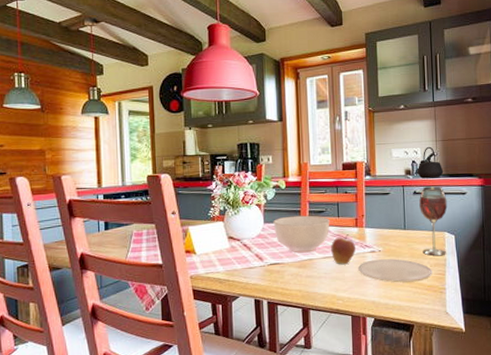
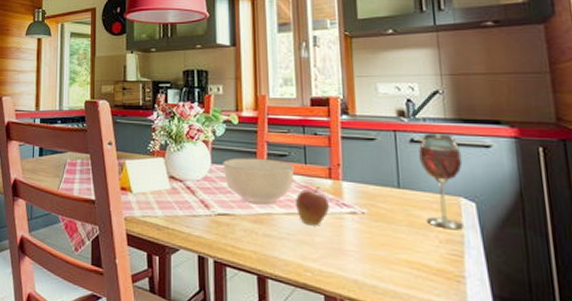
plate: present [357,259,432,283] -> none [332,223,443,262]
kettle: present [417,146,444,179] -> none [414,81,455,123]

